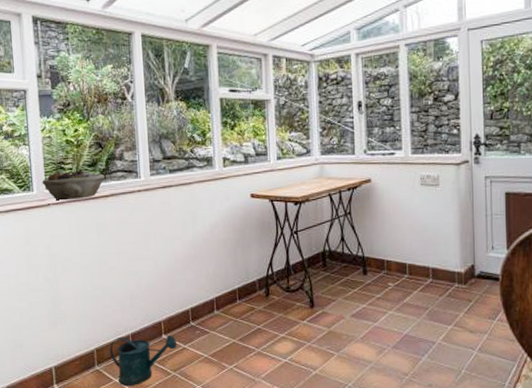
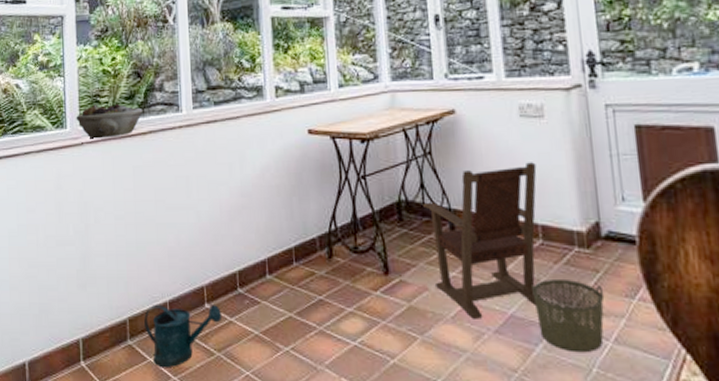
armchair: none [343,220,431,339] -> present [423,162,540,319]
basket: none [421,308,474,360] -> present [530,280,605,353]

